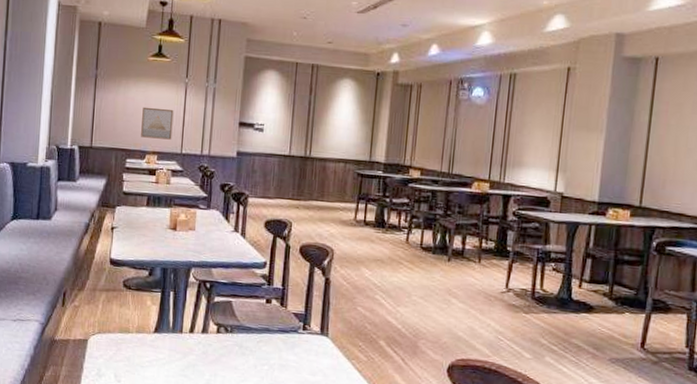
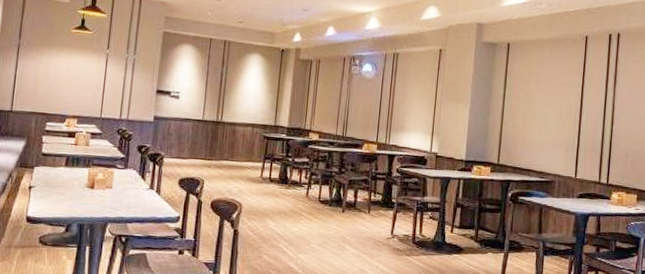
wall art: present [141,106,174,140] -> none [62,74,95,105]

